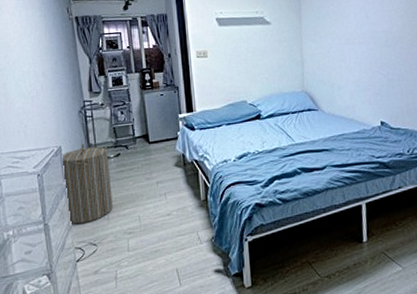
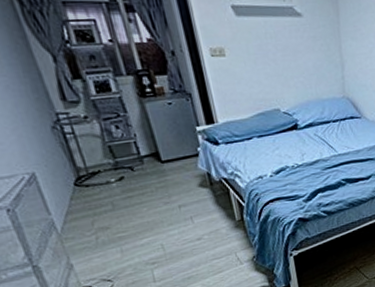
laundry hamper: present [60,143,113,224] -> none [36,166,126,262]

